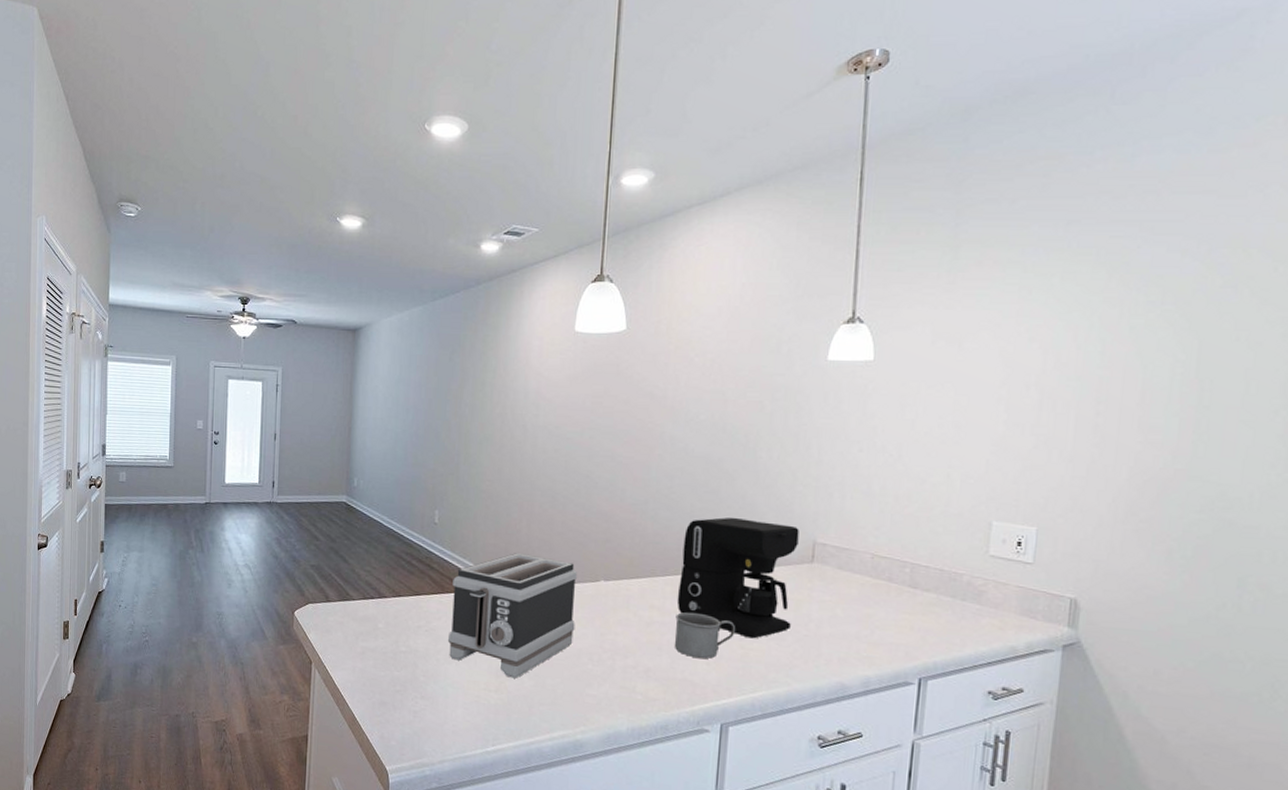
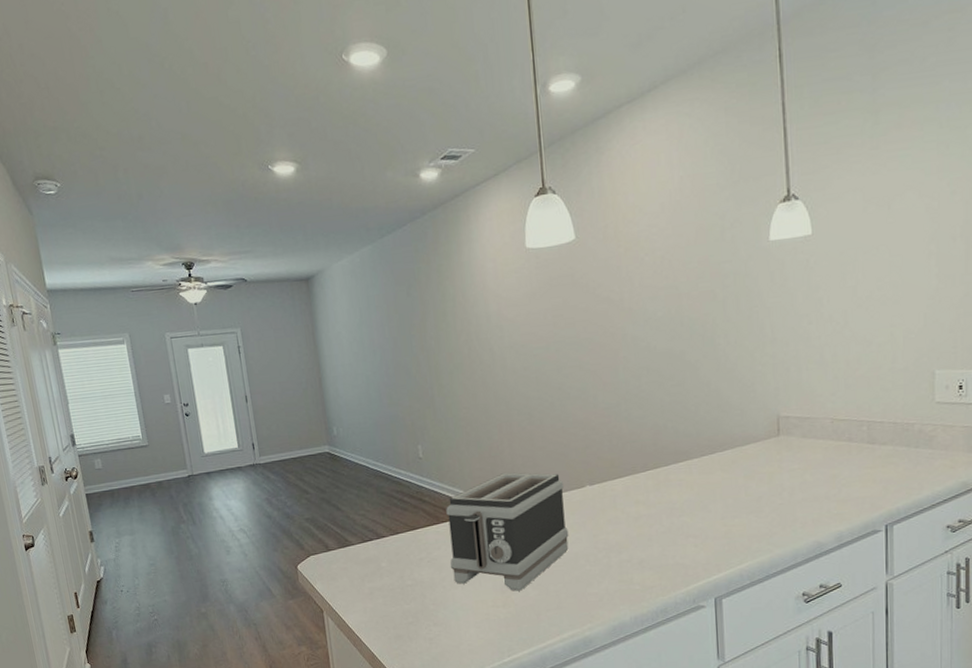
mug: present [675,612,736,659] -> none [660,500,718,543]
coffee maker: present [677,517,799,639] -> none [658,404,766,516]

